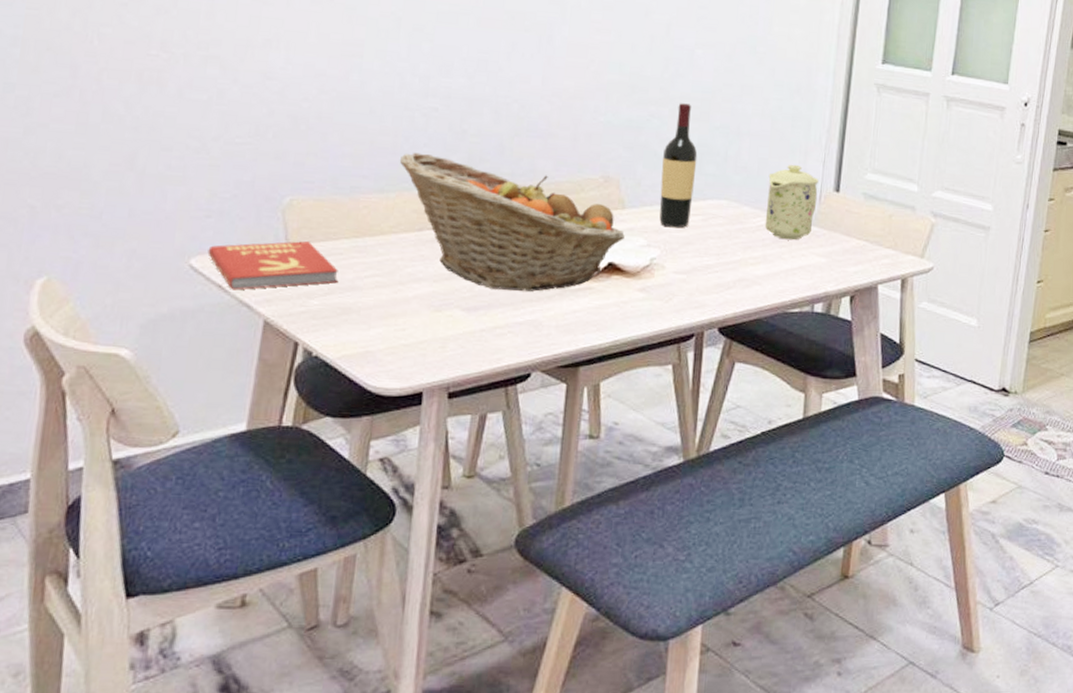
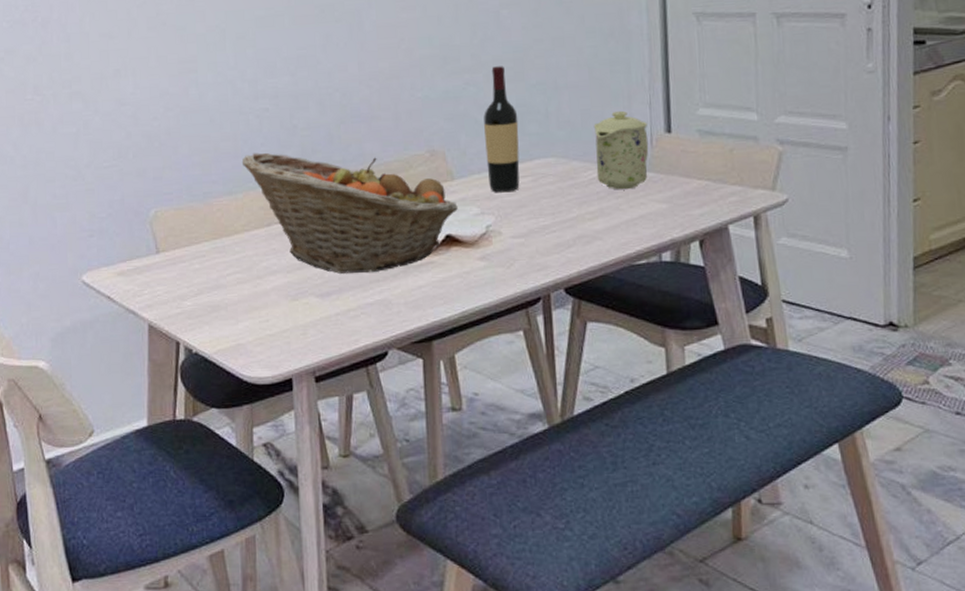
book: present [207,241,339,290] -> none [95,248,205,300]

